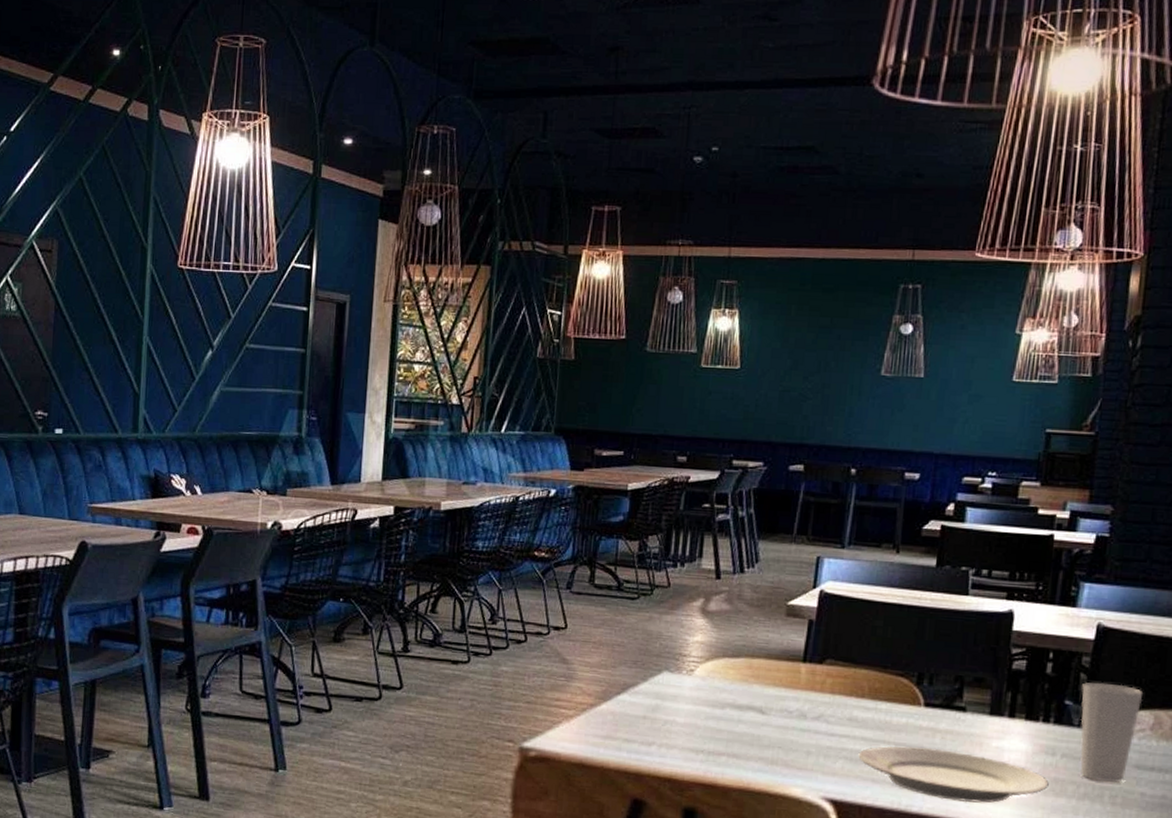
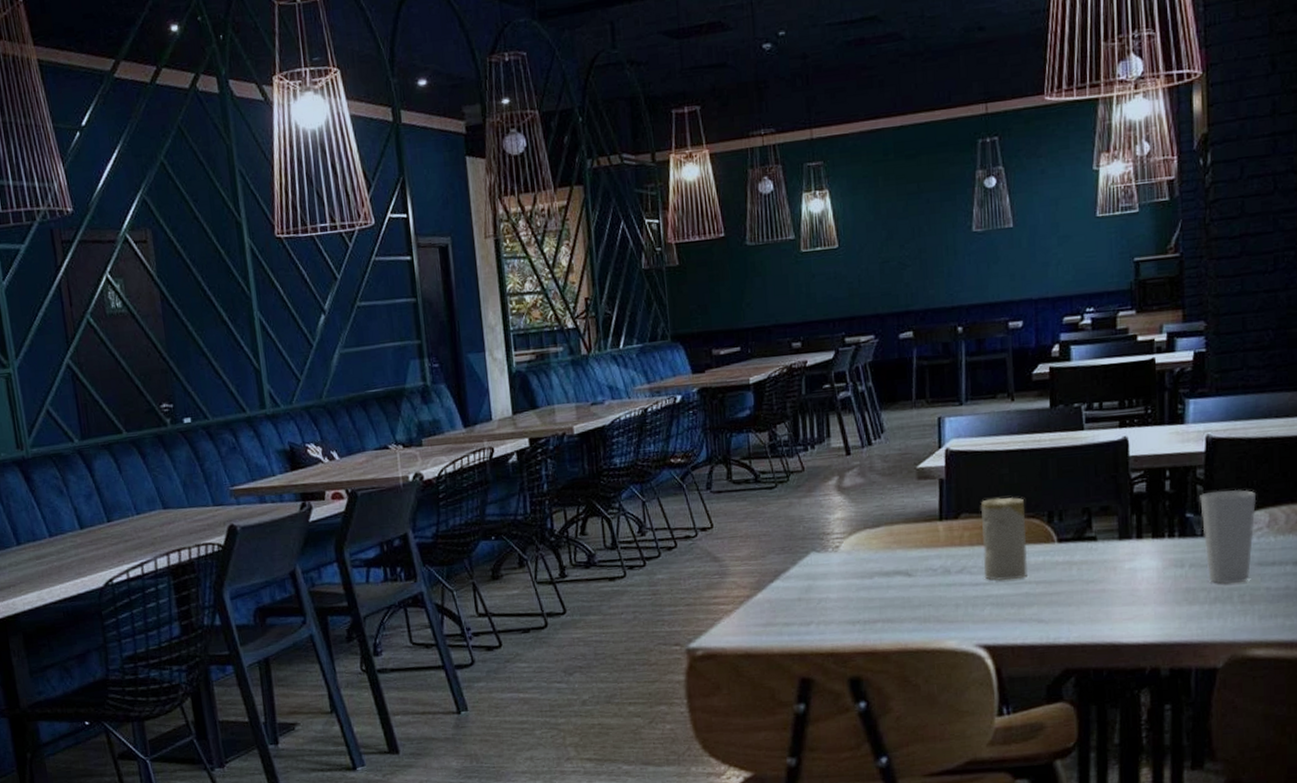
candle: none [841,648,896,737] -> present [980,497,1028,581]
plate: present [858,746,1049,803] -> none [1003,580,1182,626]

